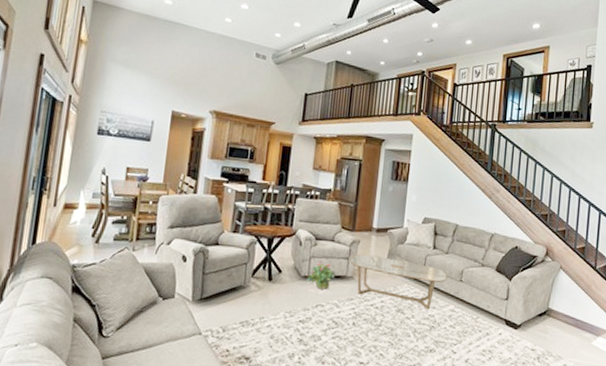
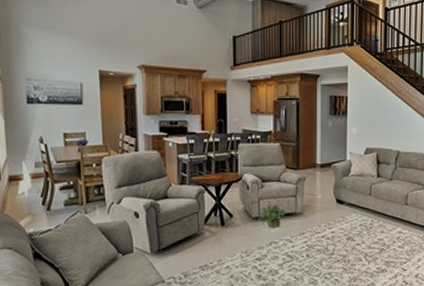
coffee table: present [350,254,447,310] -> none [298,190,393,235]

